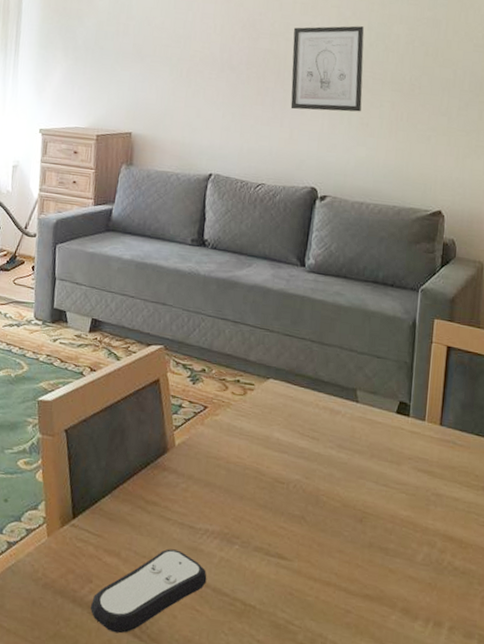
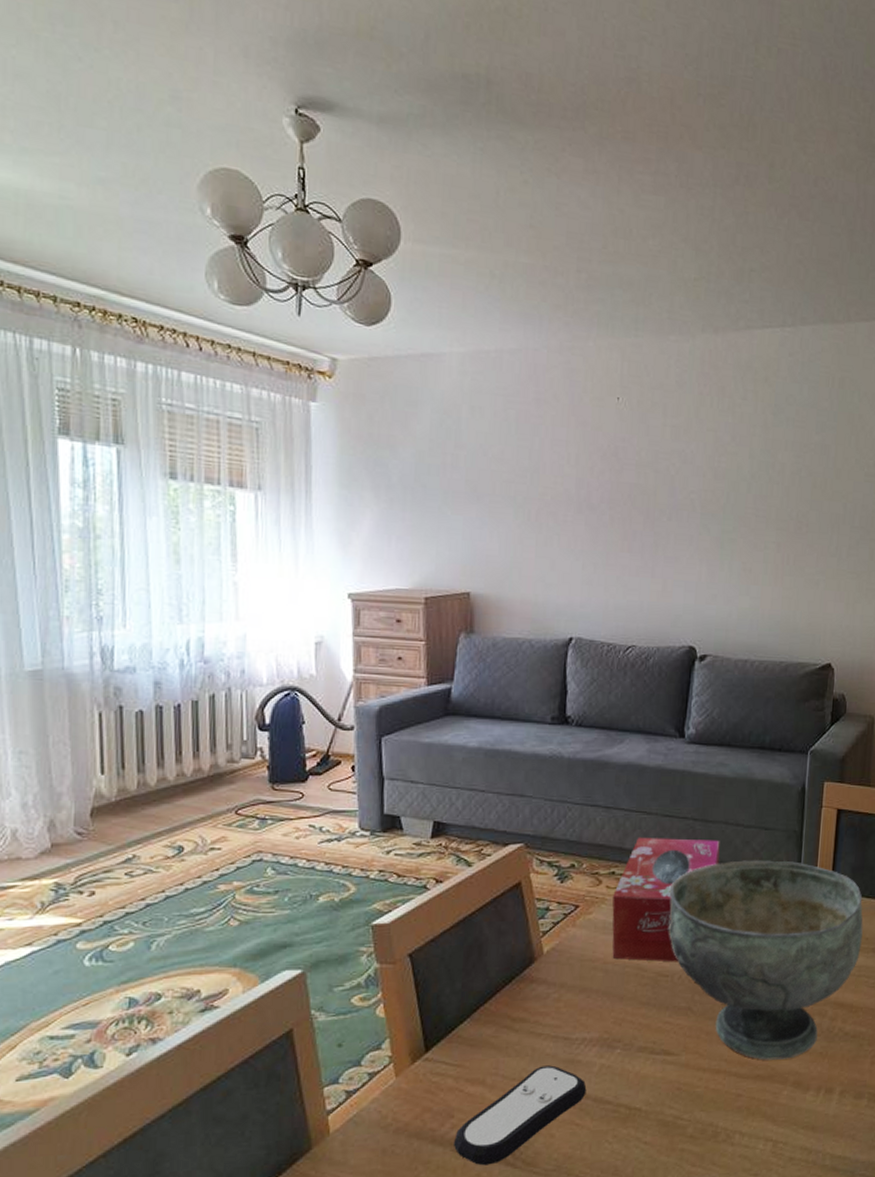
tissue box: none [234,351,335,472] -> present [612,837,720,962]
decorative bowl: none [285,383,473,584] -> present [668,860,863,1060]
wall art: present [290,26,365,112] -> none [662,453,746,556]

